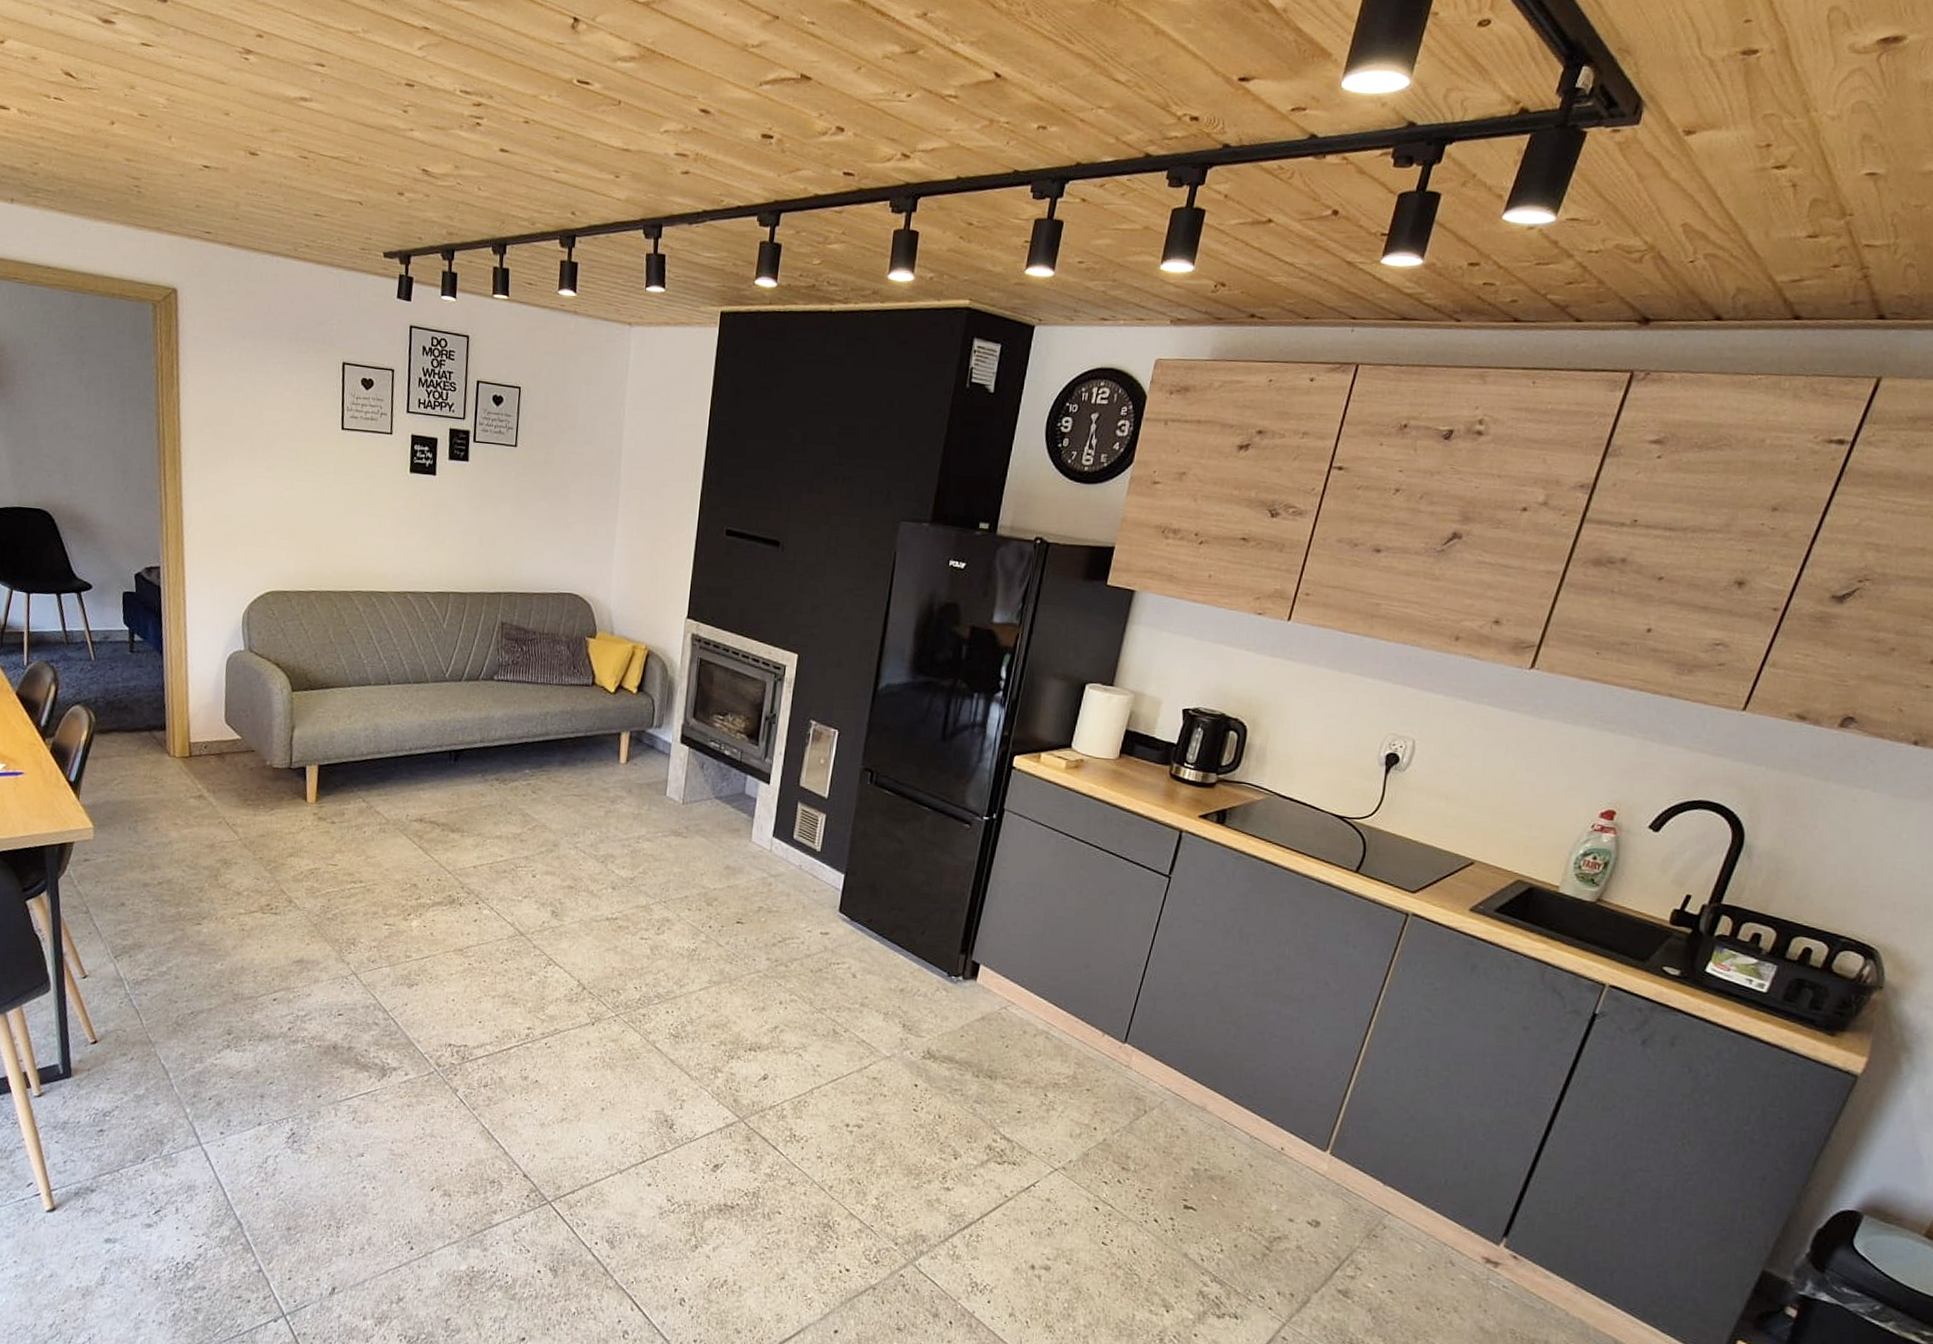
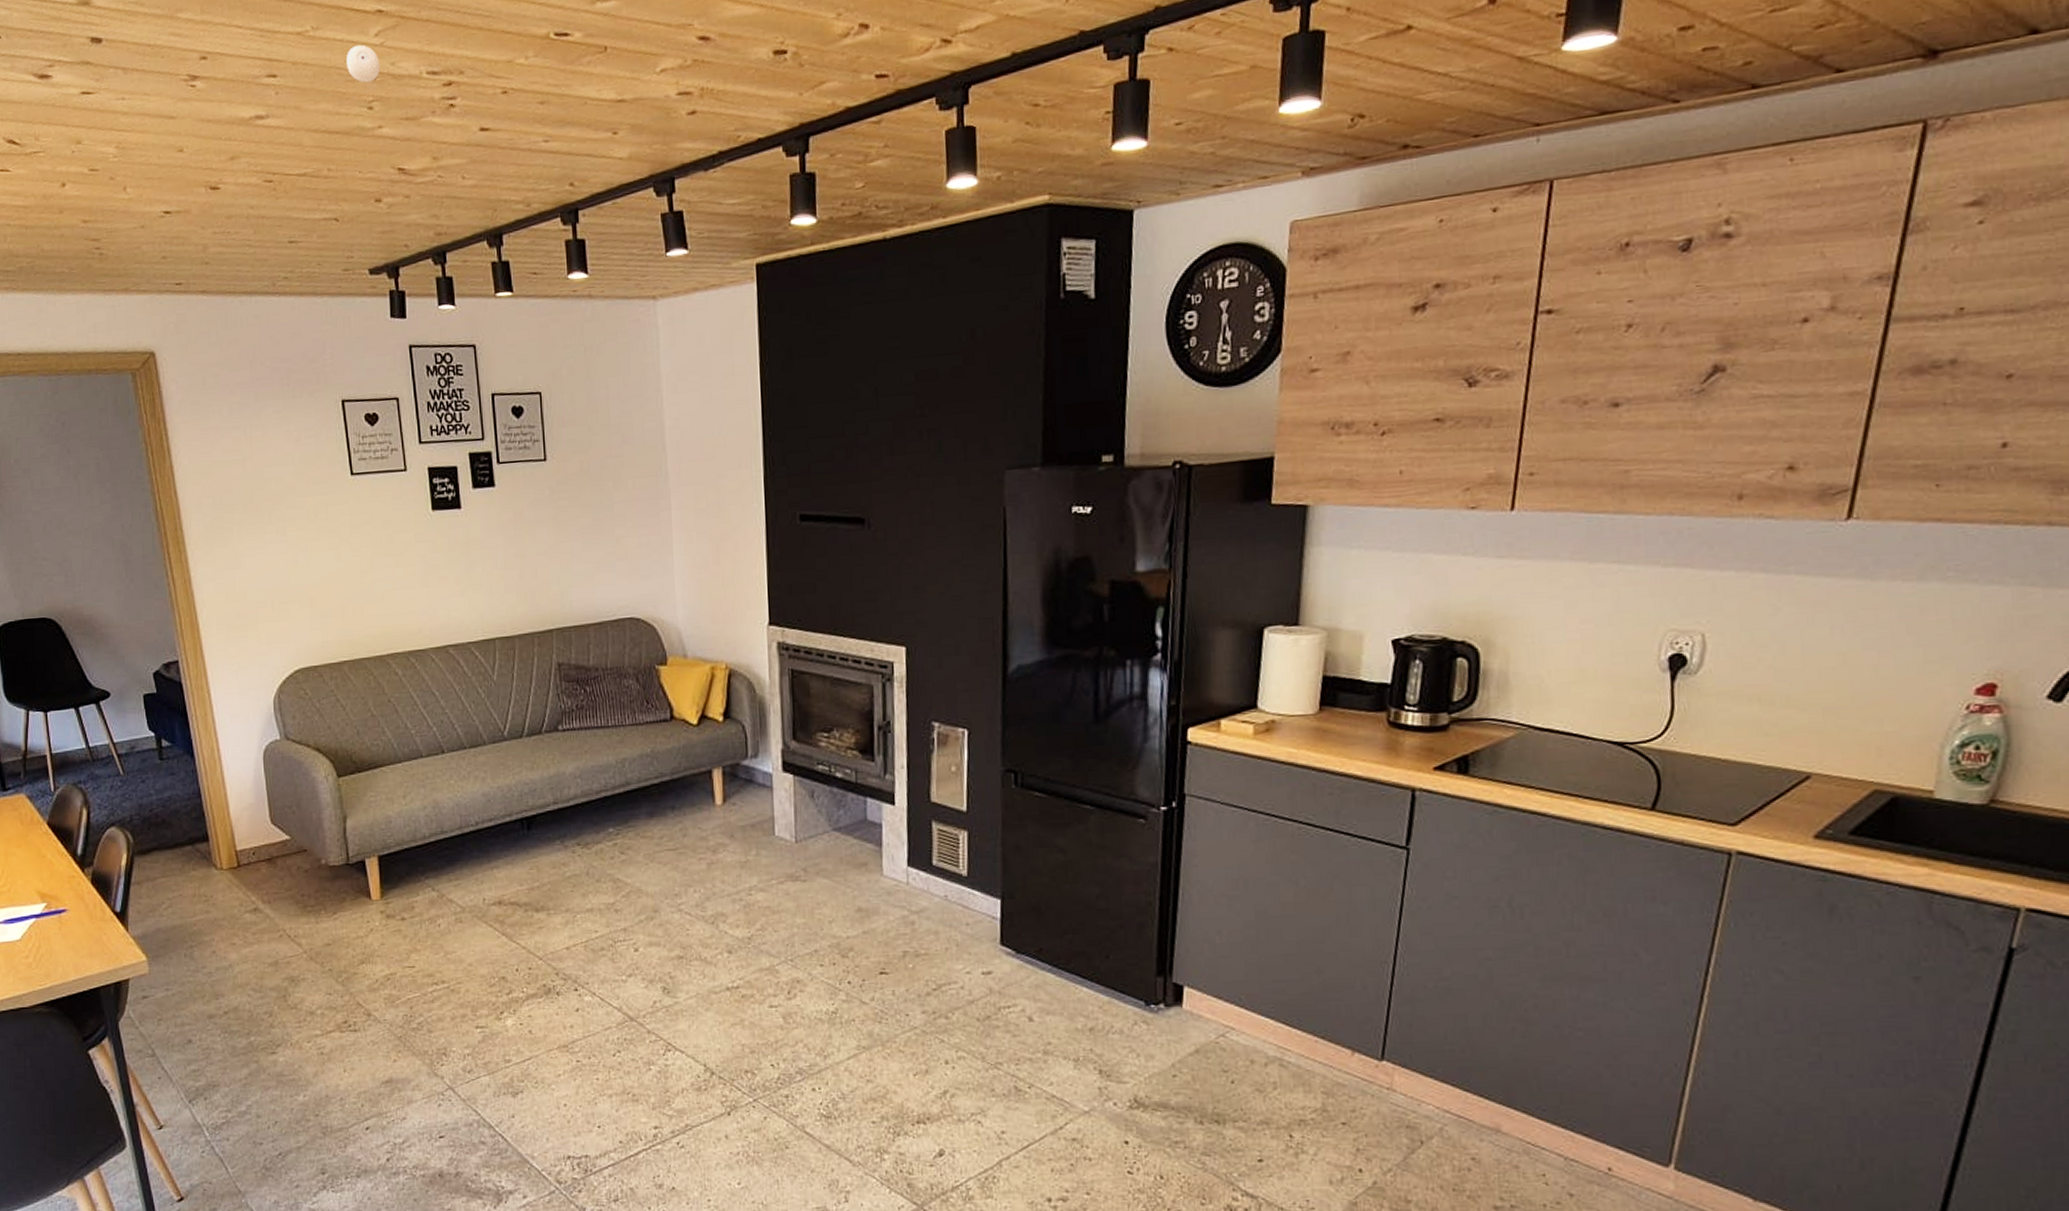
eyeball: none [389,53,420,89] -> present [347,44,380,83]

